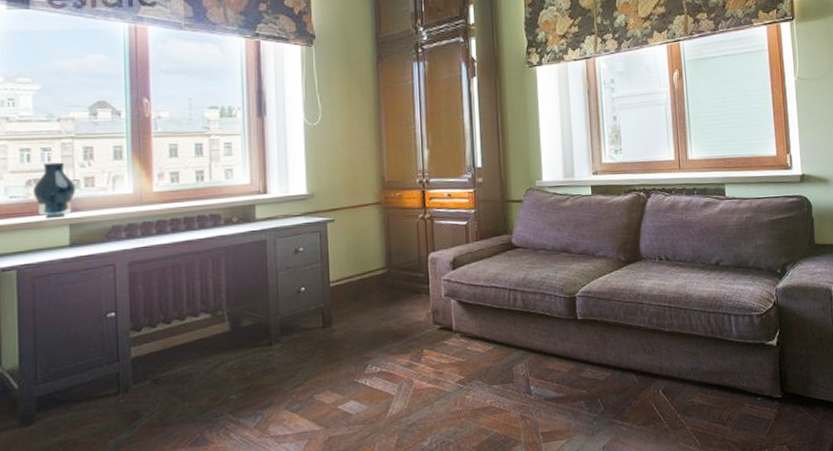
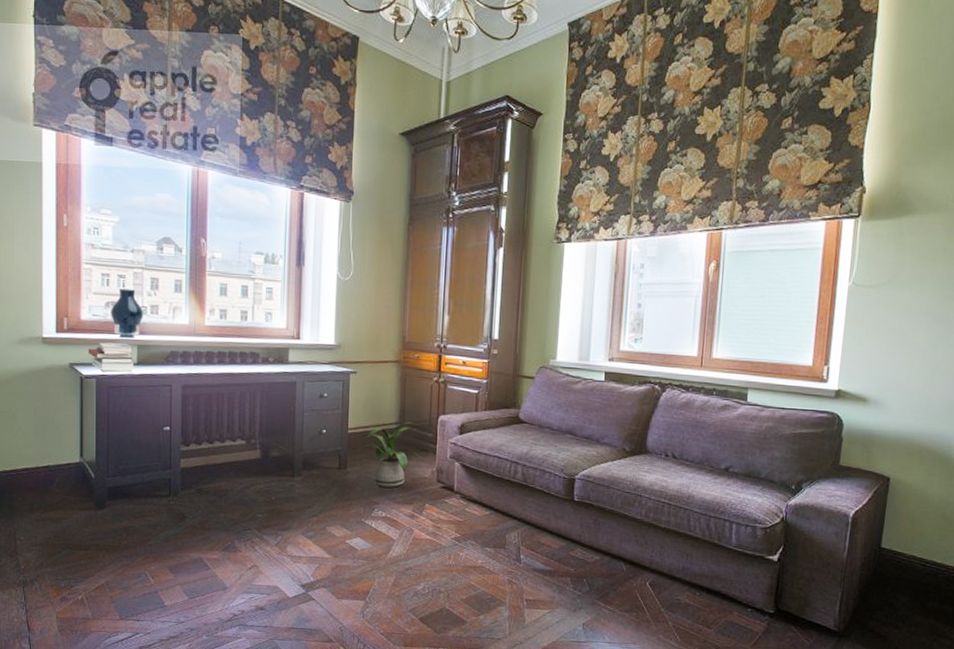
books: none [4,223,67,261] -> present [88,342,135,373]
house plant: none [339,264,414,341] -> present [355,421,421,489]

